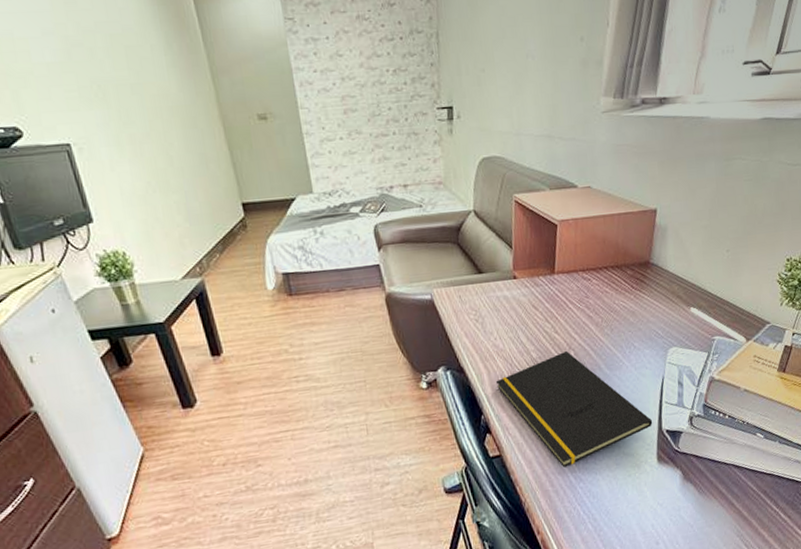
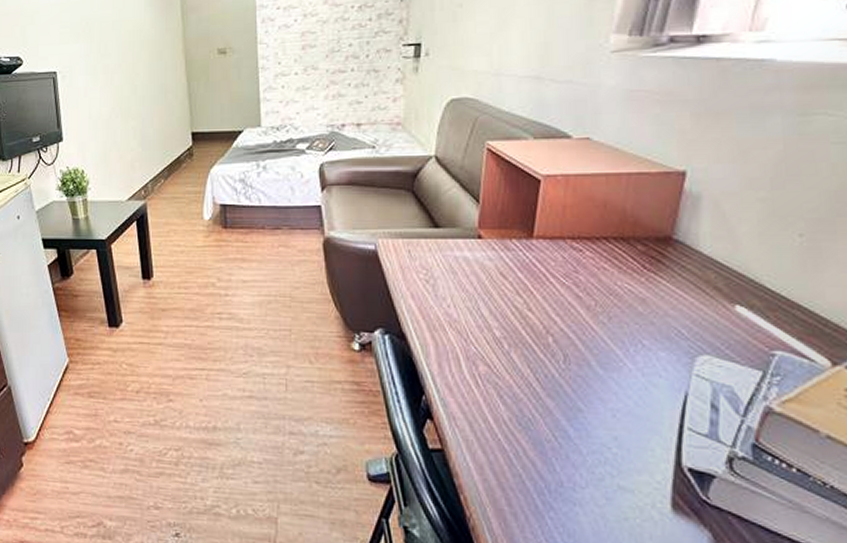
notepad: present [495,350,653,468] -> none [444,334,667,485]

